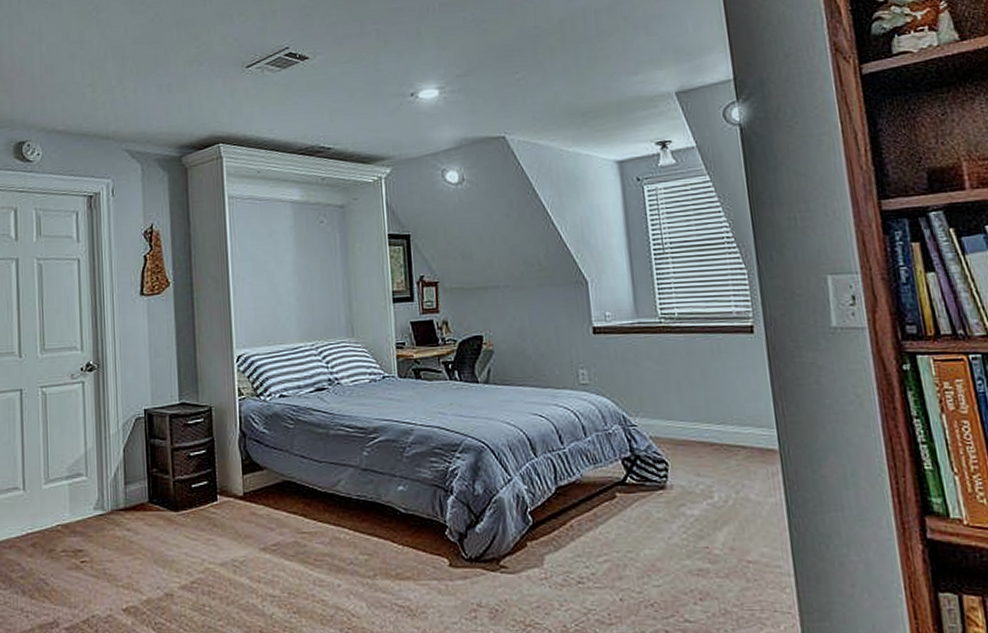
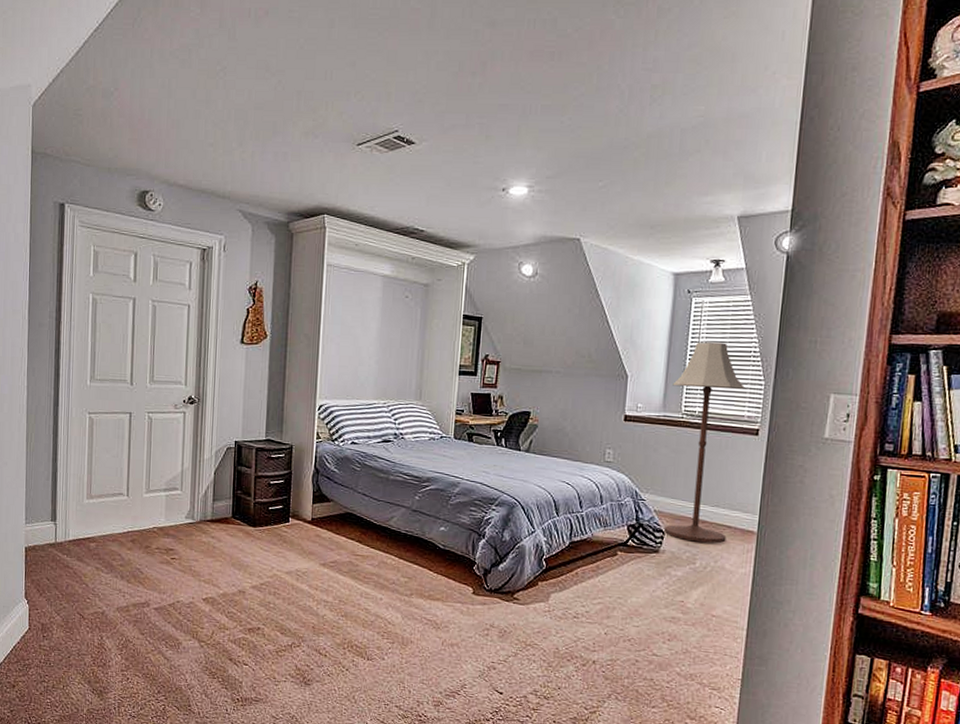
floor lamp: none [641,231,744,471] -> present [664,342,746,544]

